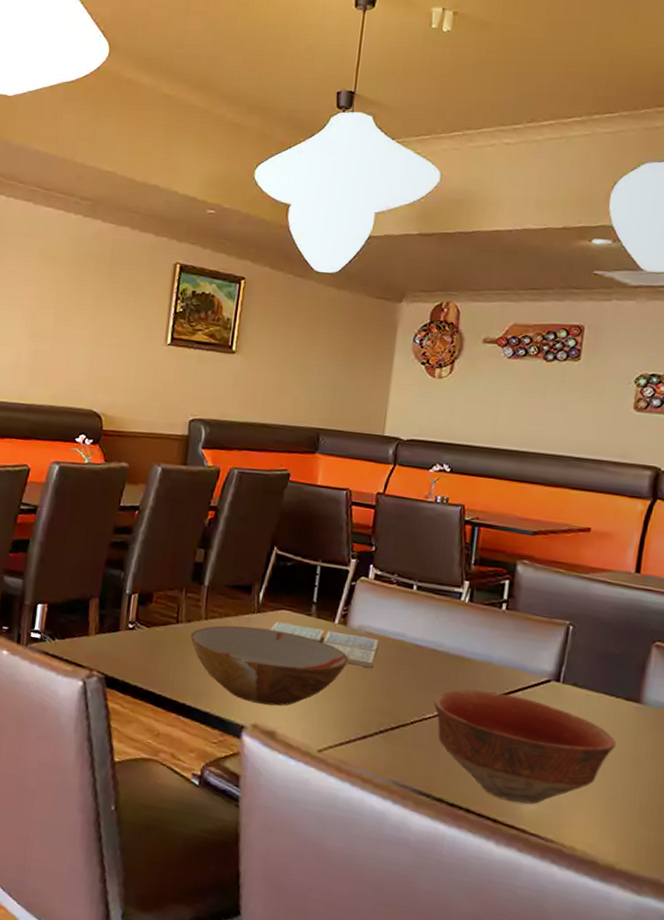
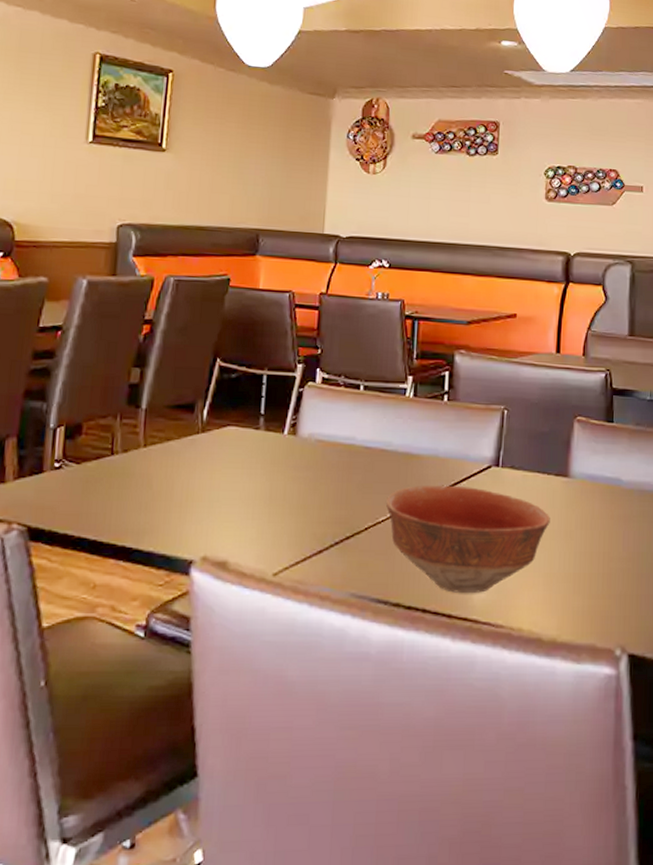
bowl: present [190,625,349,706] -> none [127,448,300,533]
drink coaster: present [270,621,379,668] -> none [216,439,330,477]

